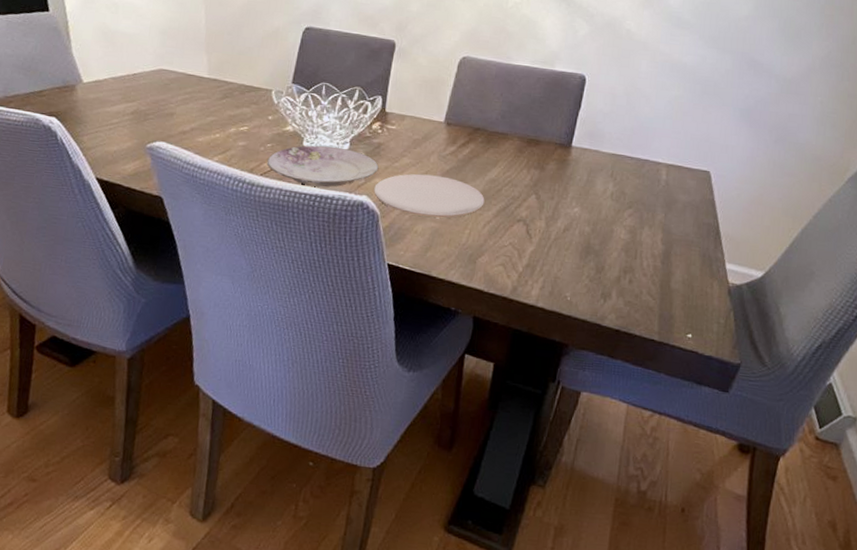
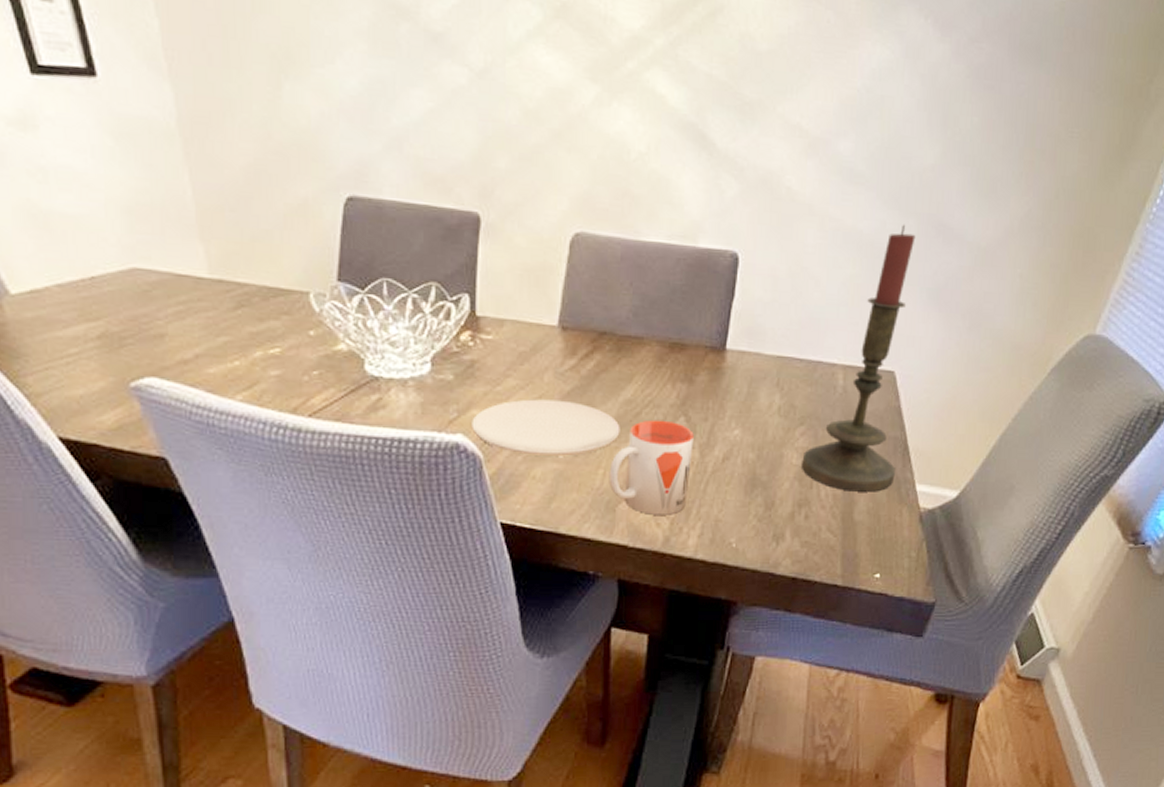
plate: present [267,145,379,188] -> none [315,368,475,427]
mug: none [472,195,542,270] -> present [608,419,694,515]
candle: none [628,59,731,267] -> present [802,224,916,492]

